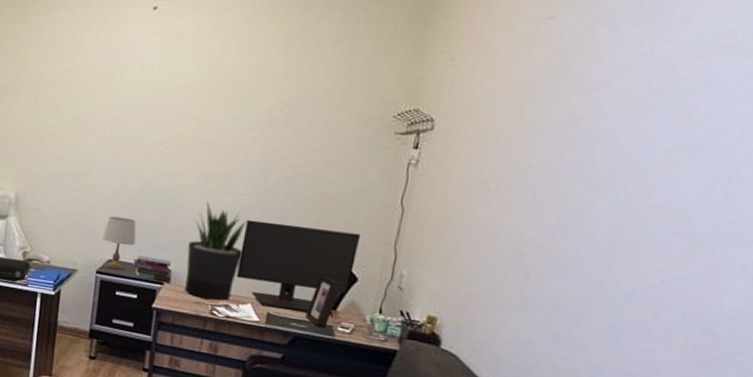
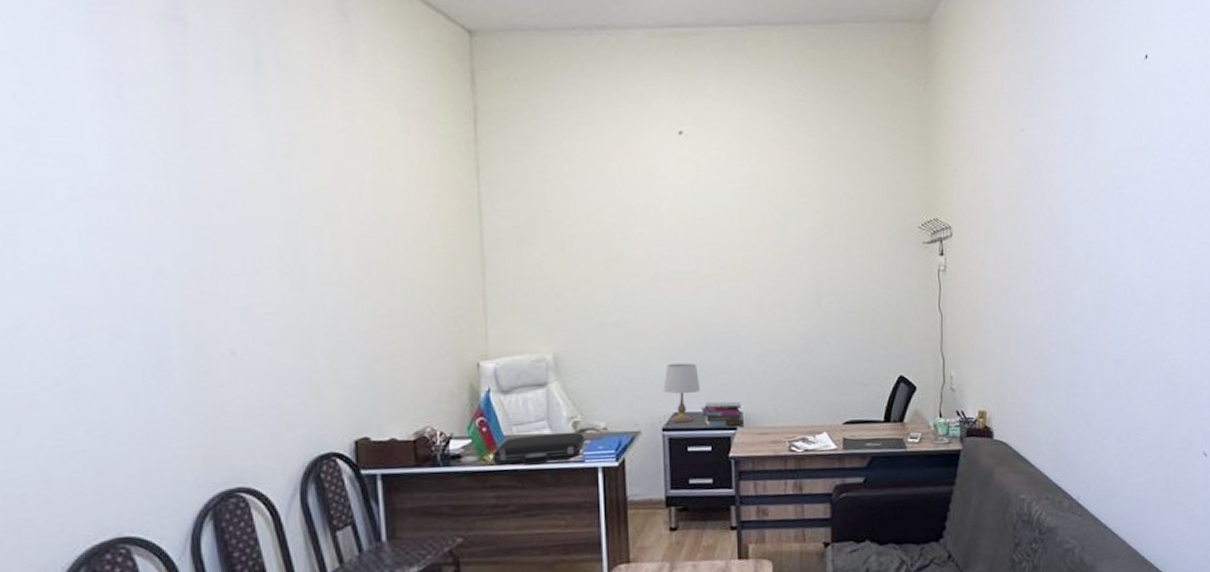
planter: present [185,202,248,301] -> none [756,333,810,437]
computer monitor: present [236,219,360,312] -> none [807,343,911,432]
picture frame: present [306,275,342,329] -> none [878,389,904,443]

